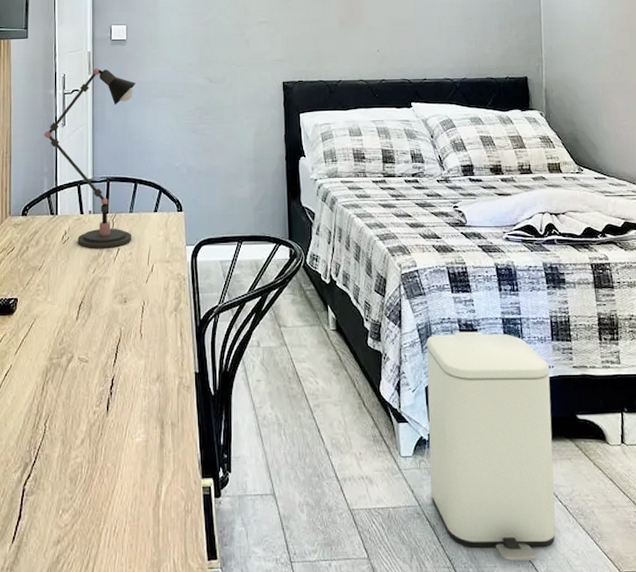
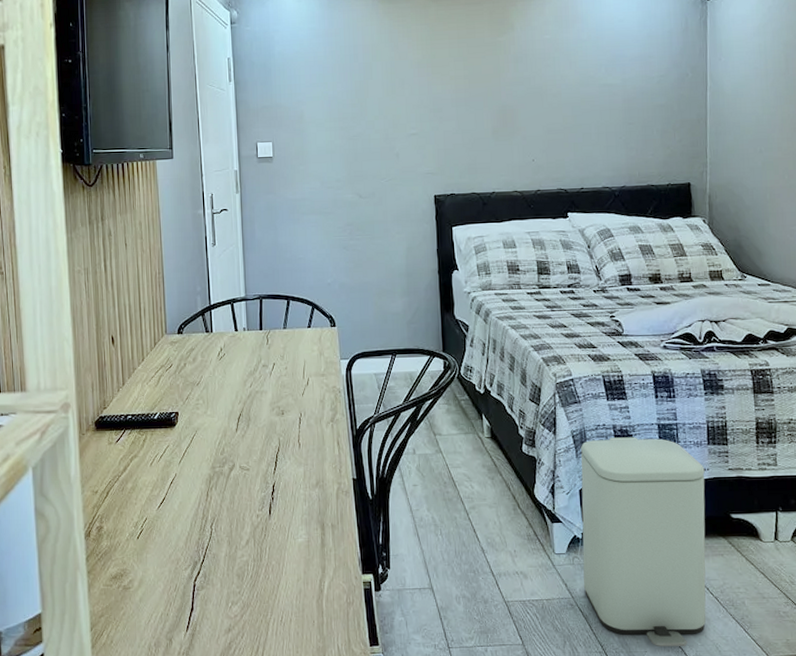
desk lamp: present [43,68,136,248] -> none [194,187,287,364]

